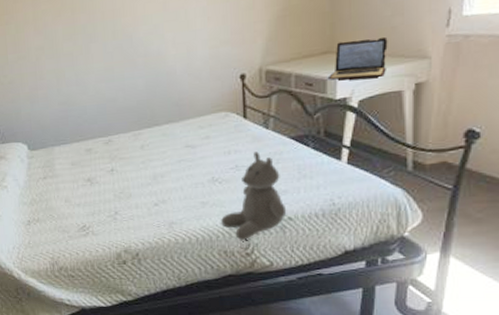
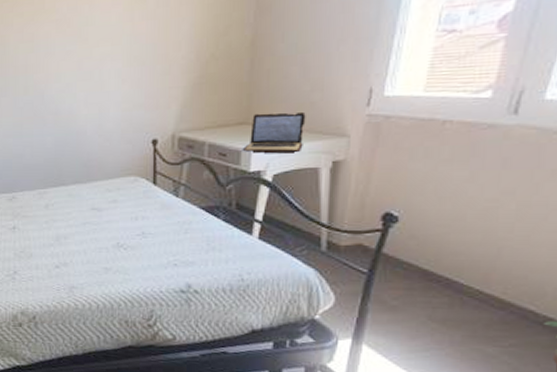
stuffed bear: present [221,151,287,240] -> none [124,219,193,311]

